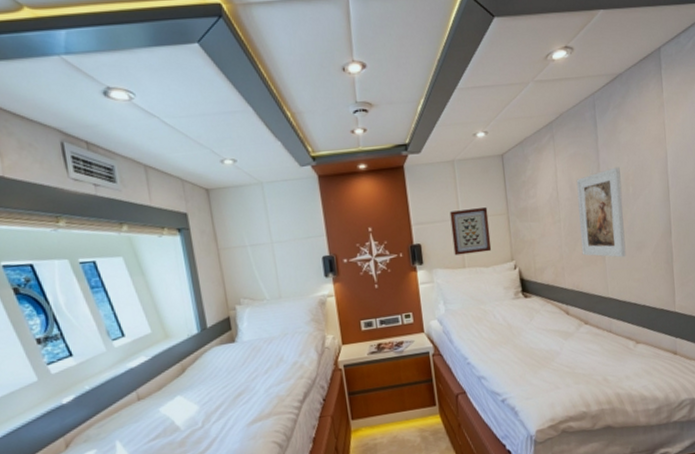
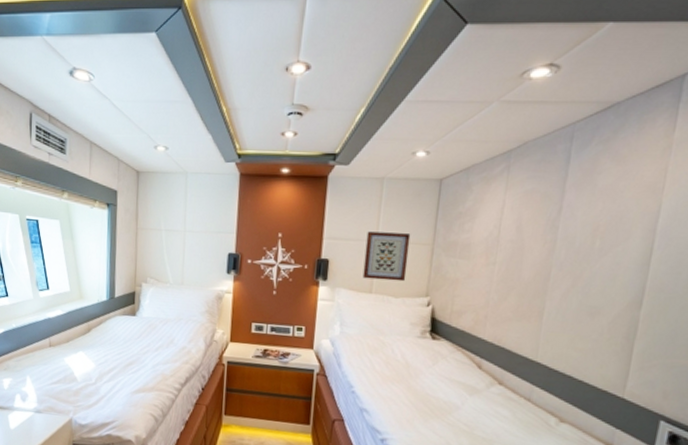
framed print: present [576,166,626,258] -> none [513,213,589,321]

